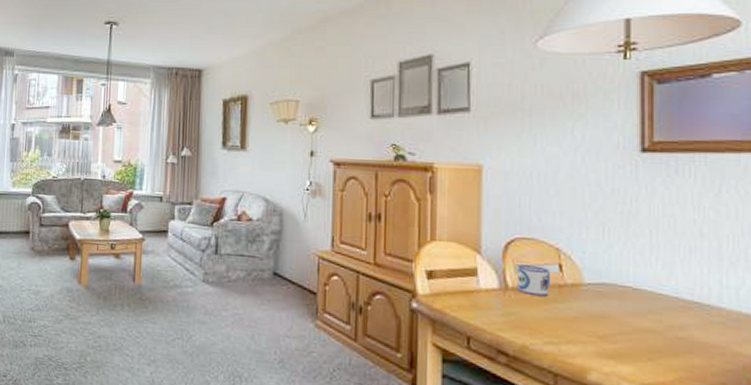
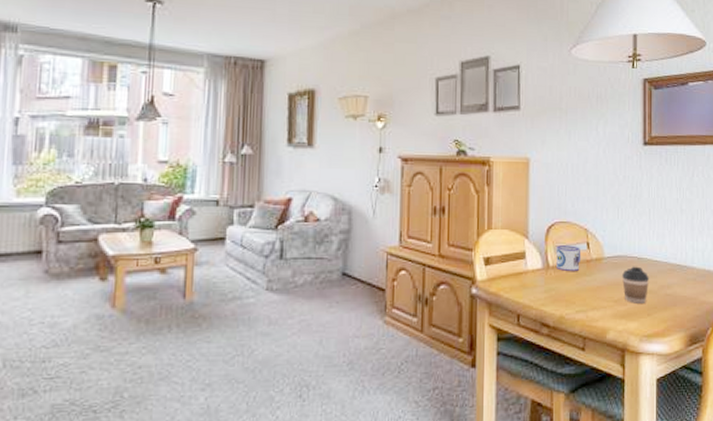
coffee cup: none [610,297,651,346] -> present [622,266,650,305]

